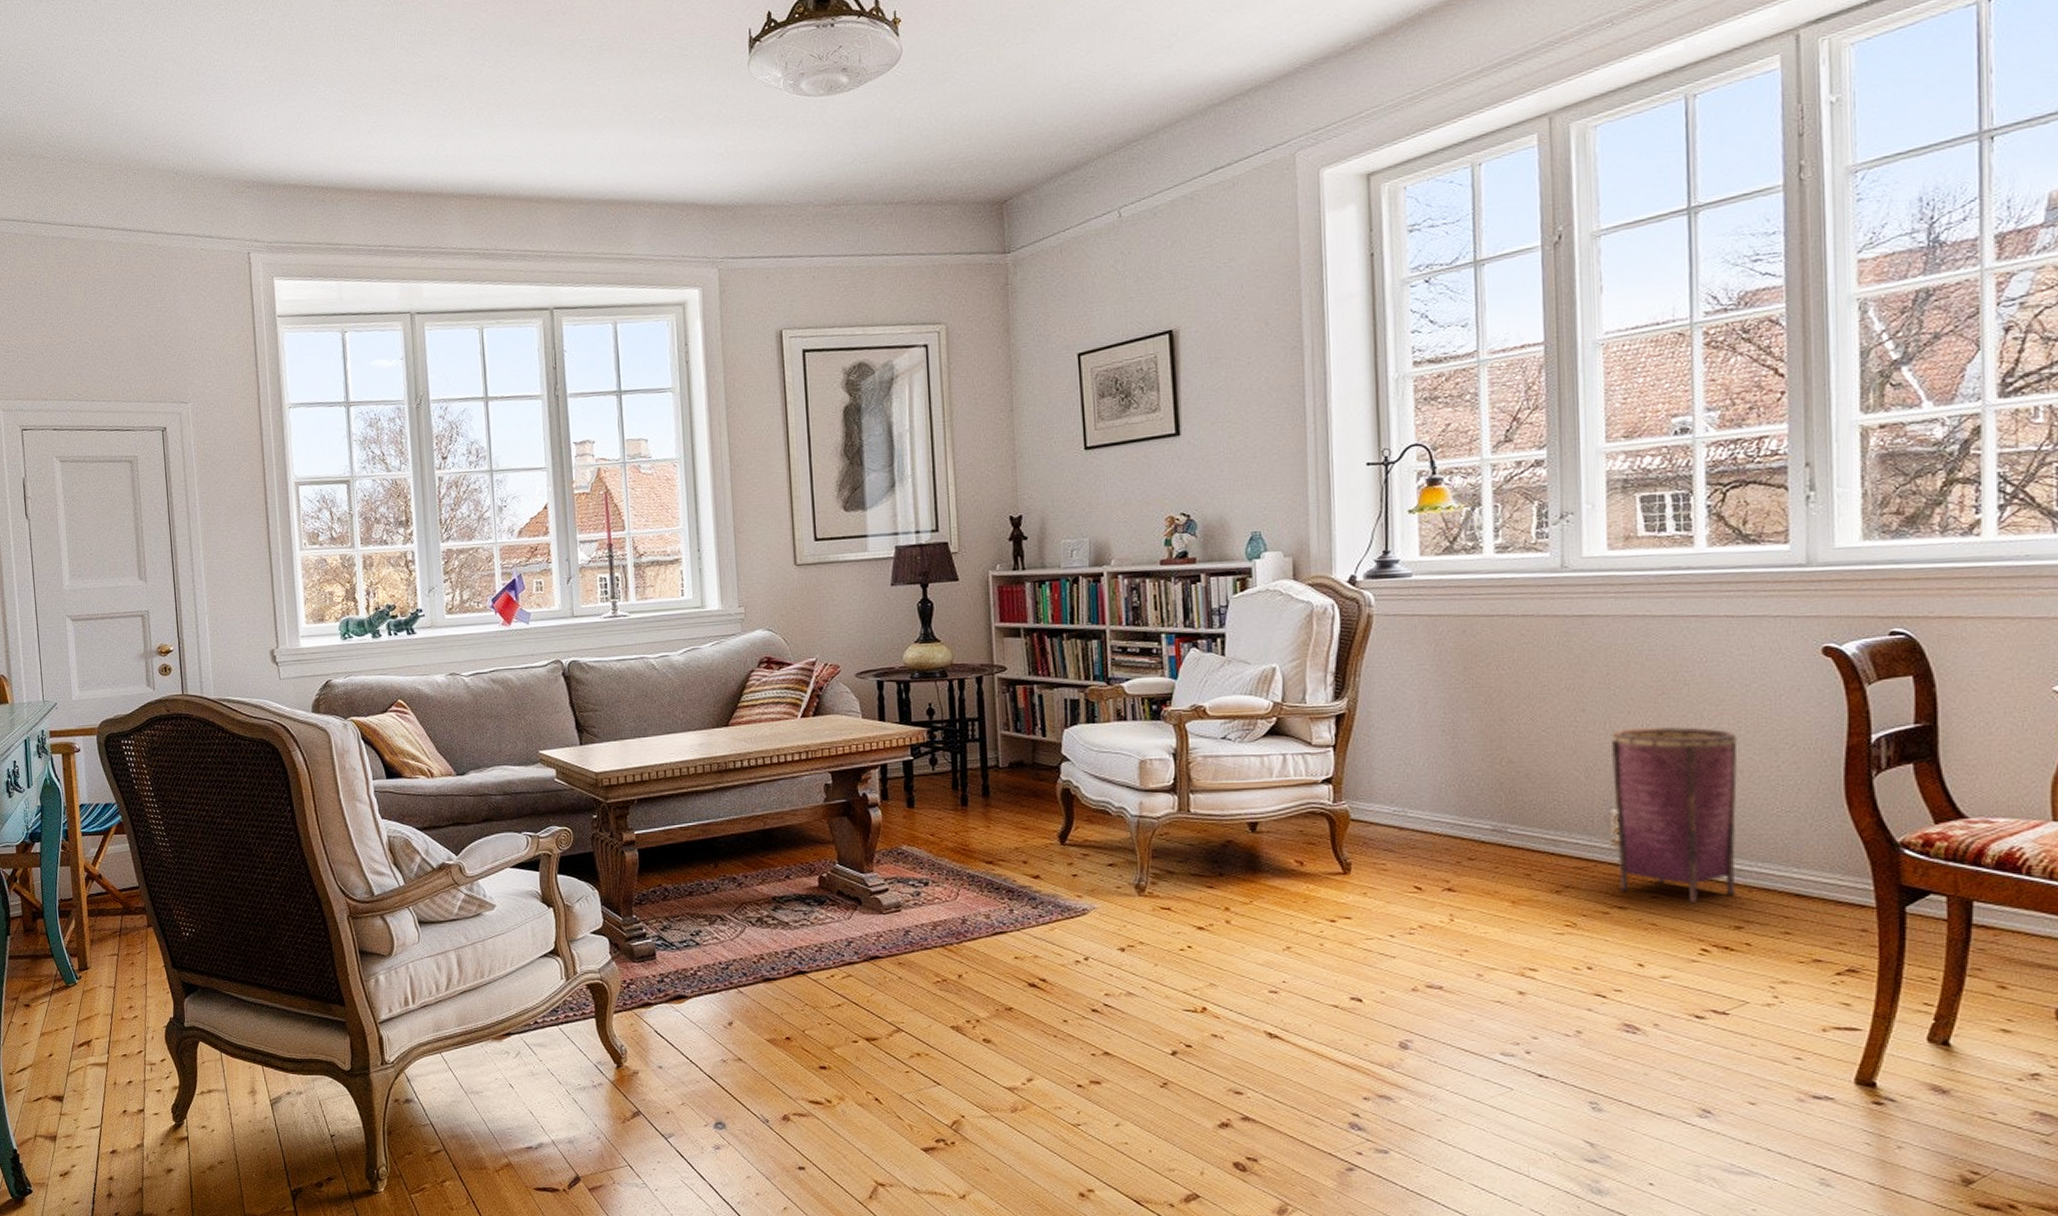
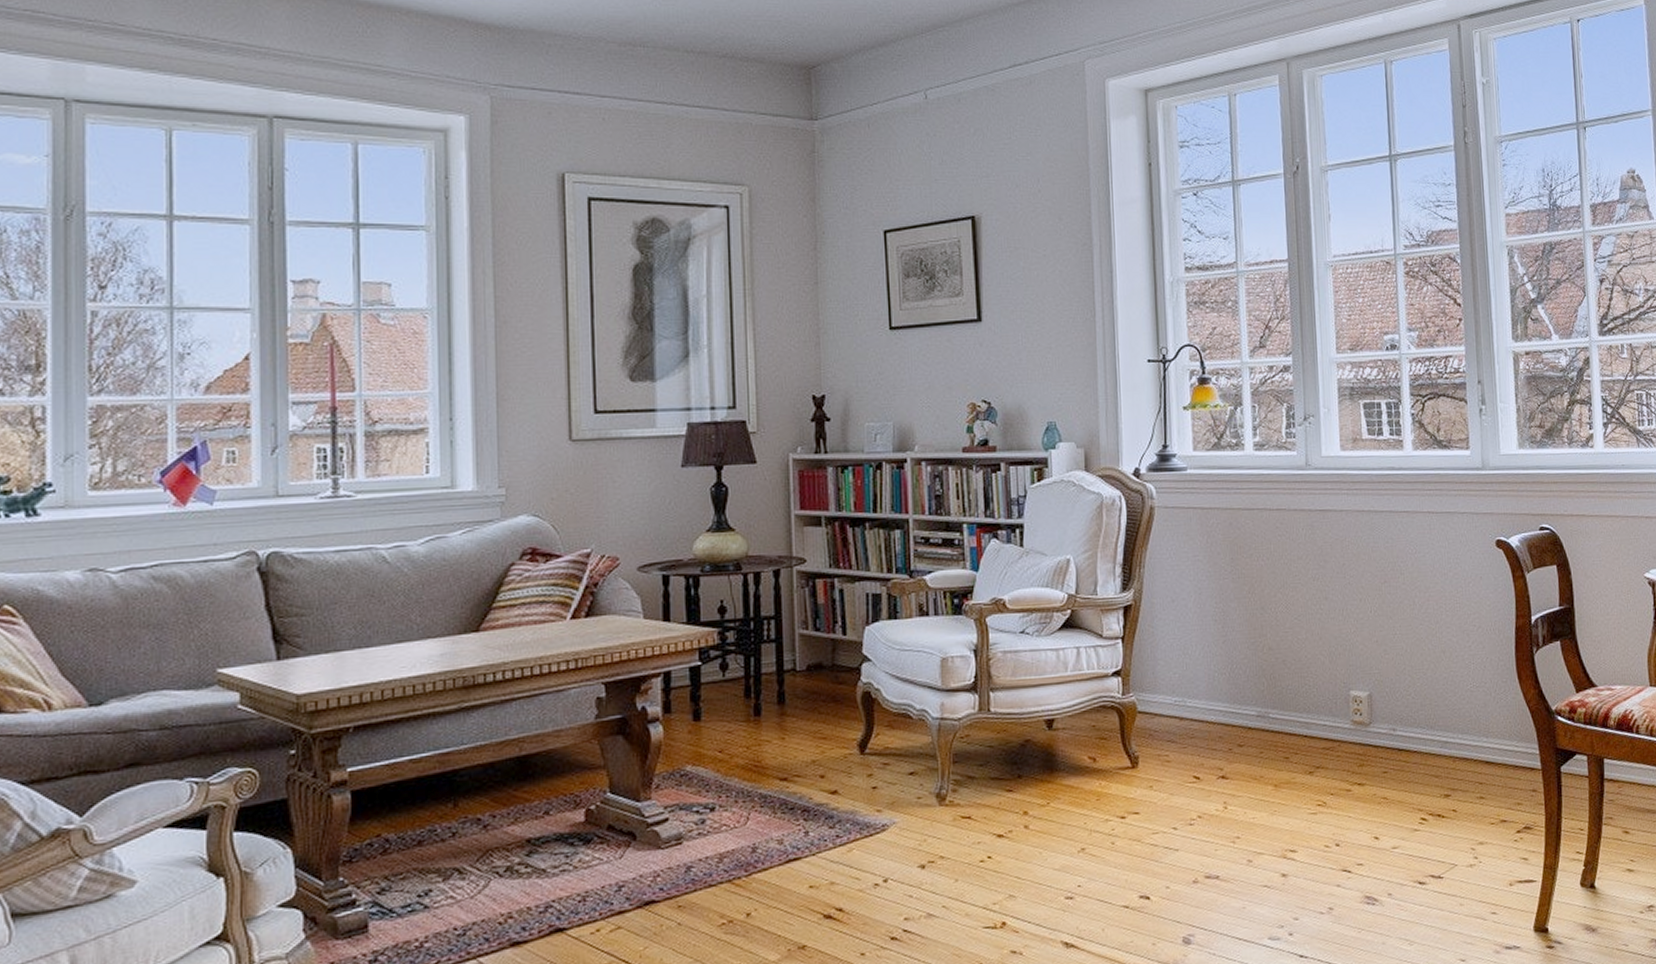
woven basket: present [1610,727,1738,902] -> none [1348,612,1443,775]

